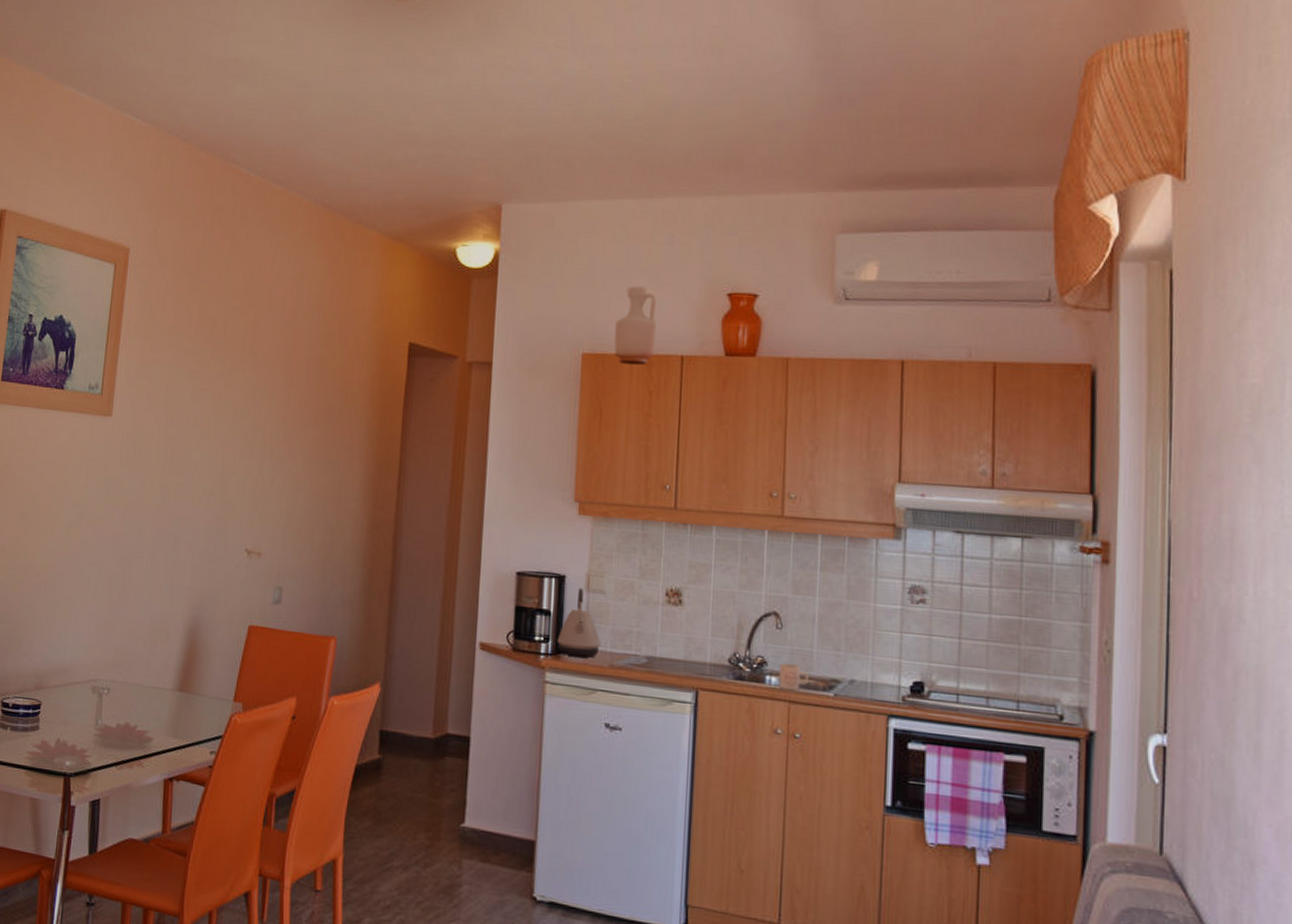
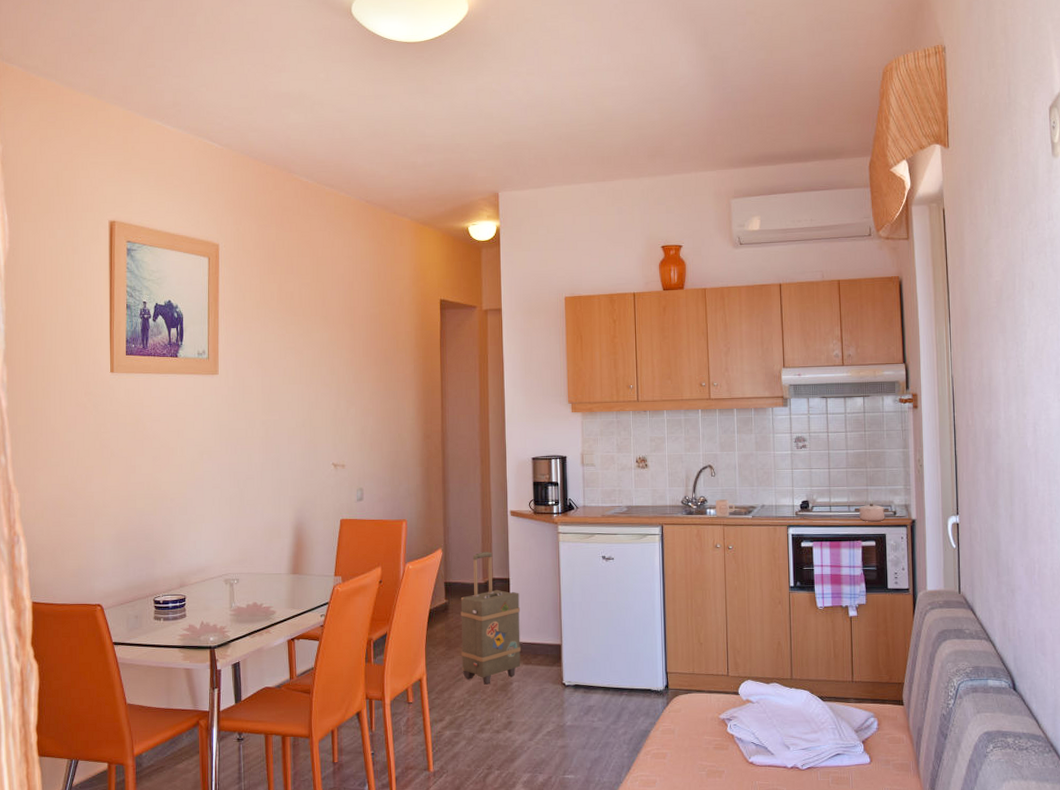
suitcase: none [393,694,482,882] -> present [460,552,521,685]
kettle: present [557,588,600,658] -> none [564,464,594,512]
ceramic jug: present [614,286,657,366] -> none [586,245,615,303]
cooking pot: none [995,698,1053,728] -> present [854,504,889,522]

